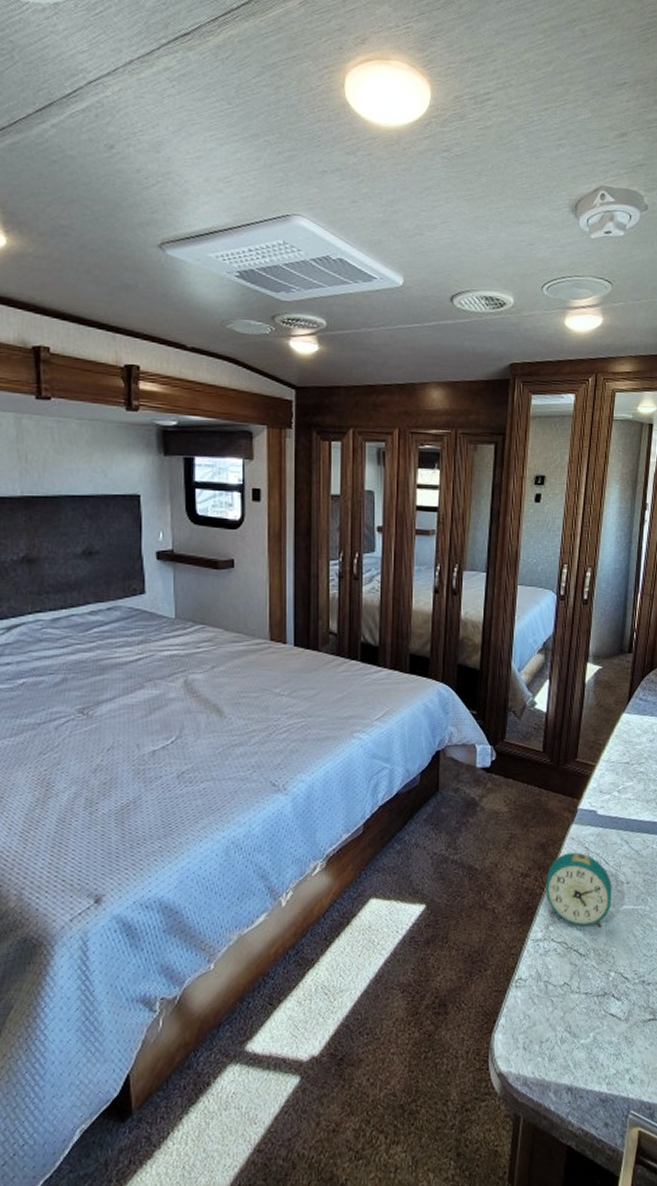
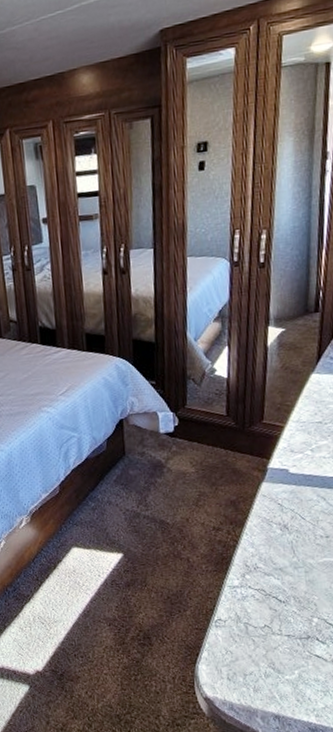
alarm clock: present [546,852,612,927] -> none [239,508,311,577]

